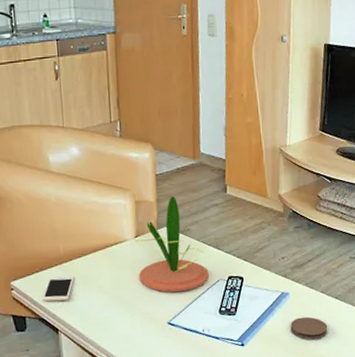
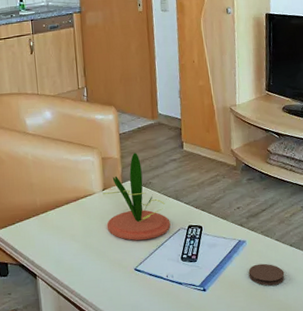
cell phone: present [42,276,74,302] -> none [22,226,50,249]

